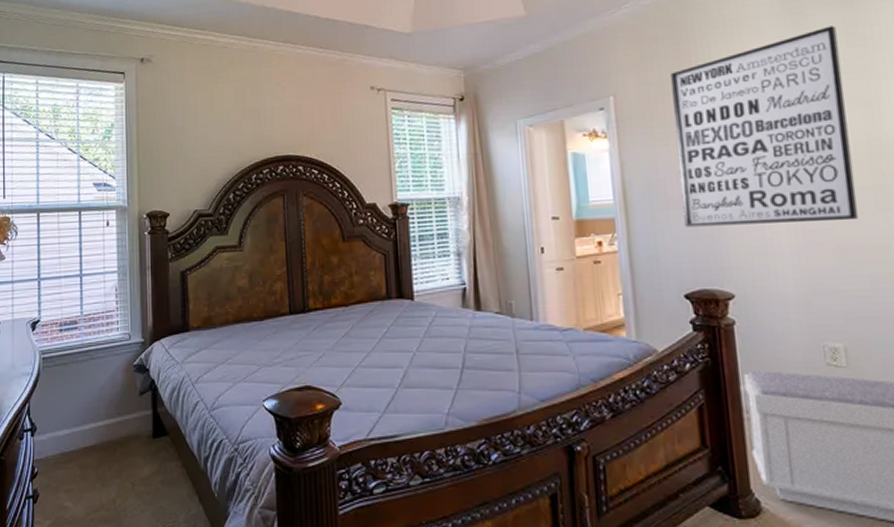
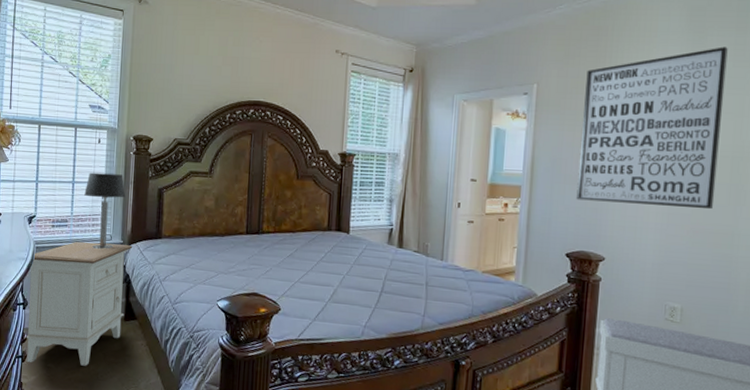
nightstand: none [36,344,156,503] -> present [26,241,133,366]
table lamp: none [95,260,143,352] -> present [84,172,126,249]

